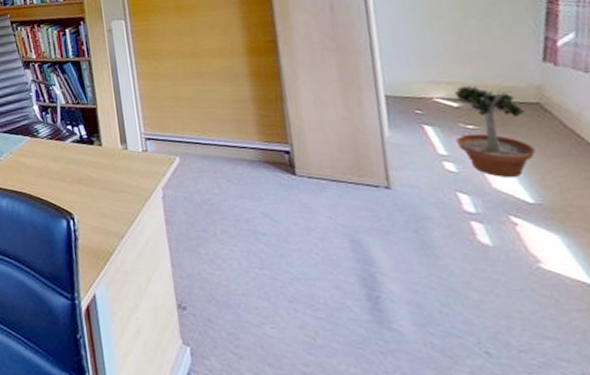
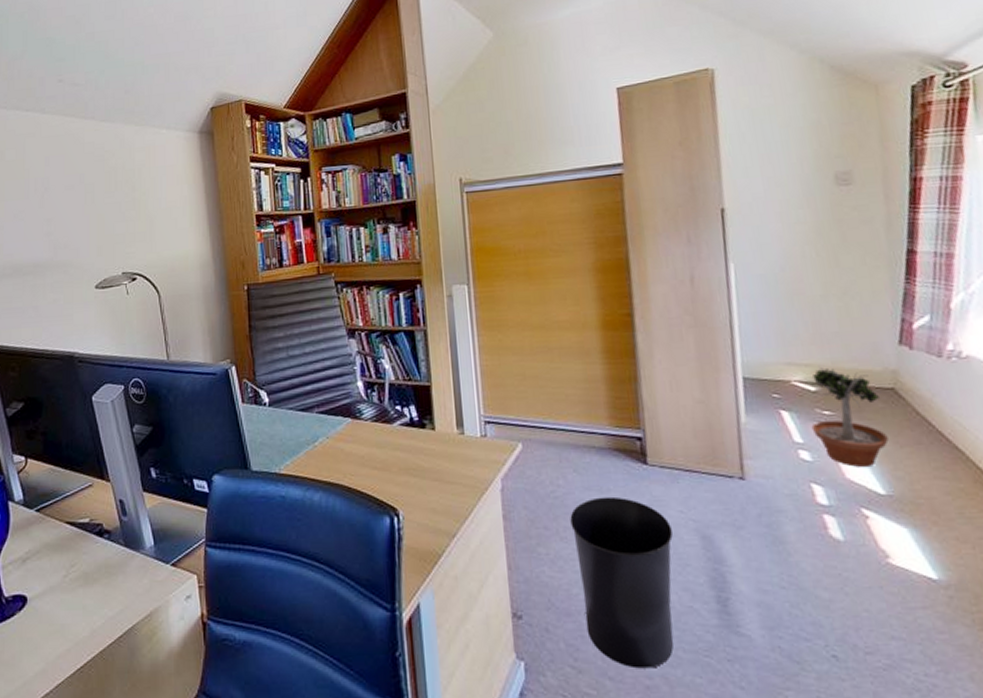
waste bin: none [226,204,329,357] -> present [570,496,674,669]

